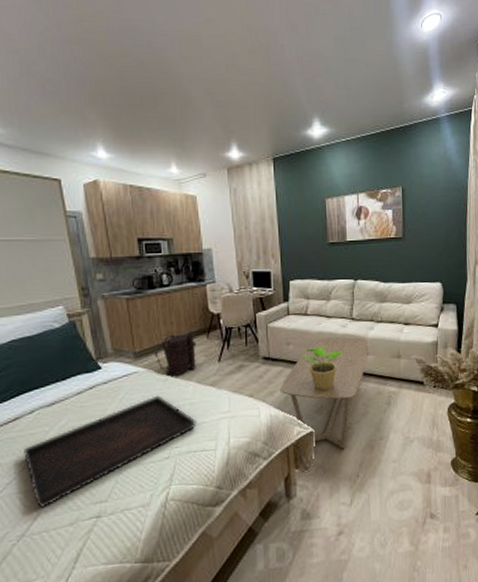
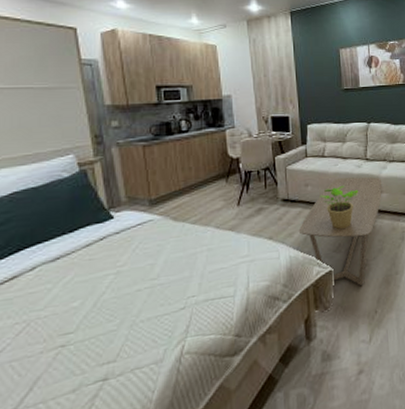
serving tray: present [24,395,196,508] -> none [21,242,214,375]
backpack: present [154,330,197,377] -> none [171,175,216,224]

